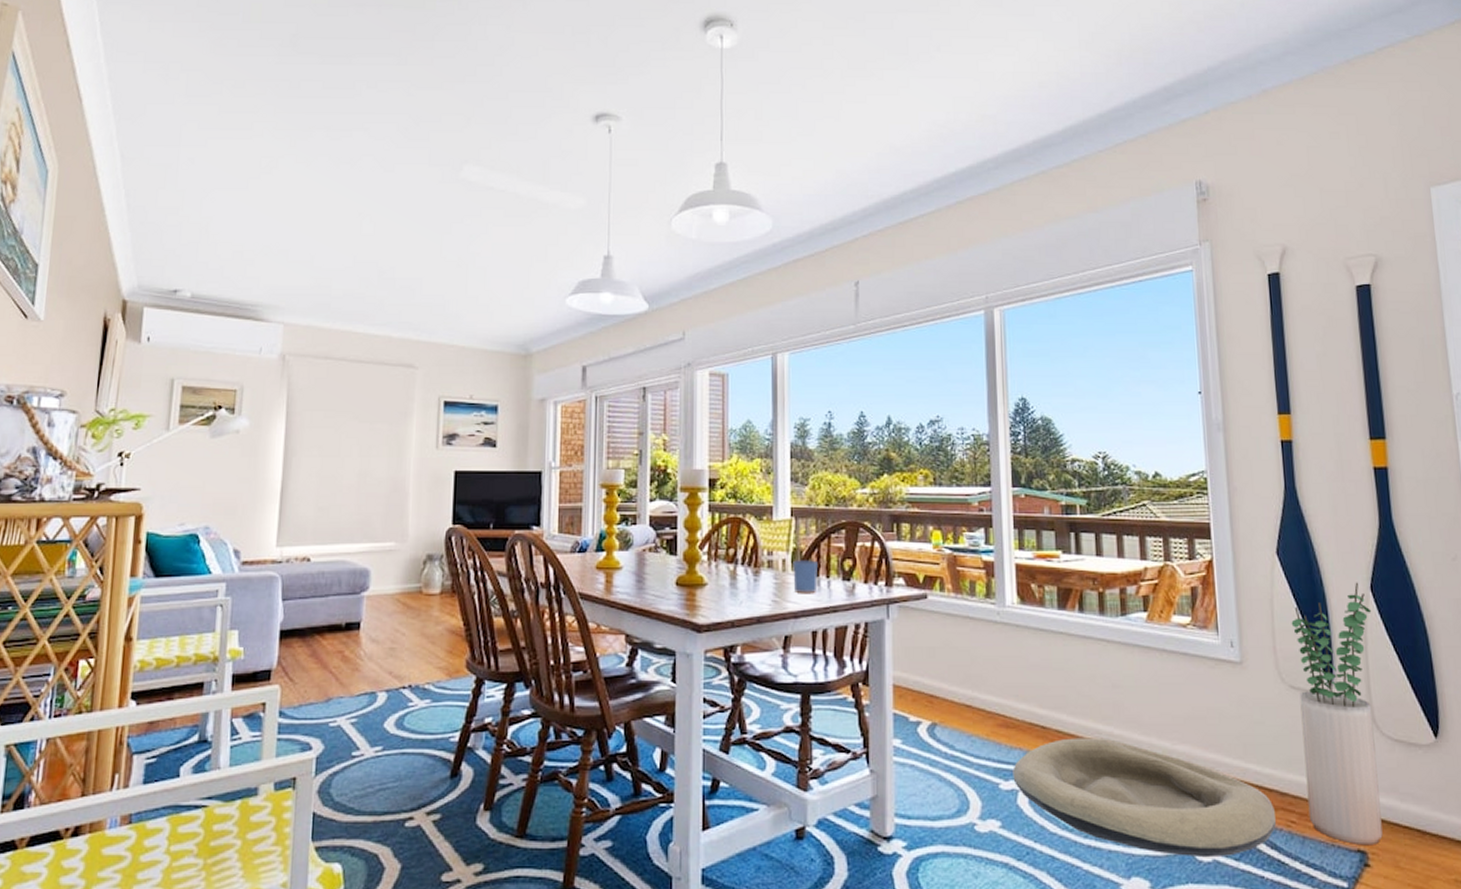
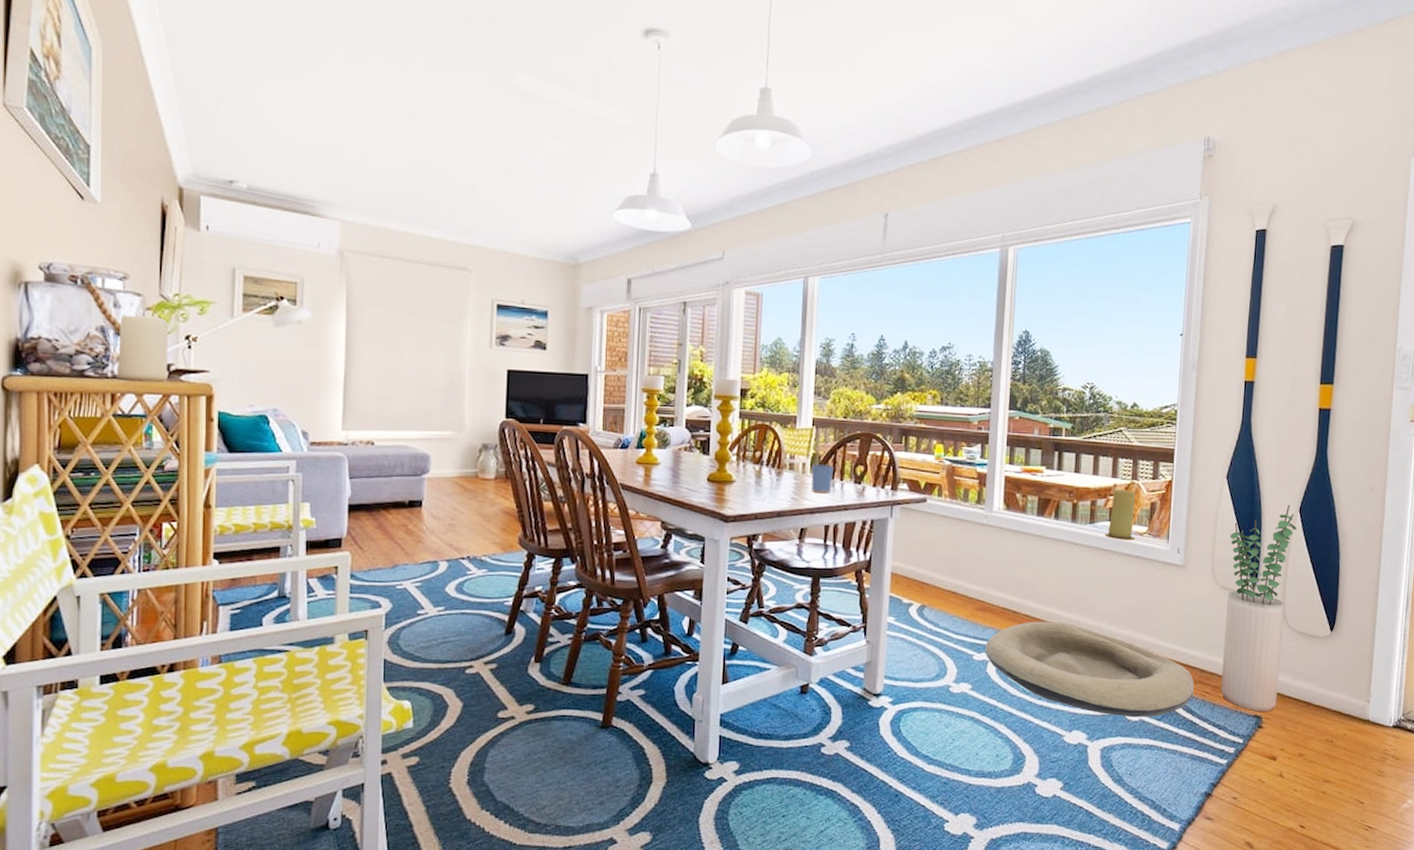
candle: none [43,432,102,504] -> present [116,314,169,382]
candle: none [1140,573,1178,634] -> present [1104,489,1136,541]

